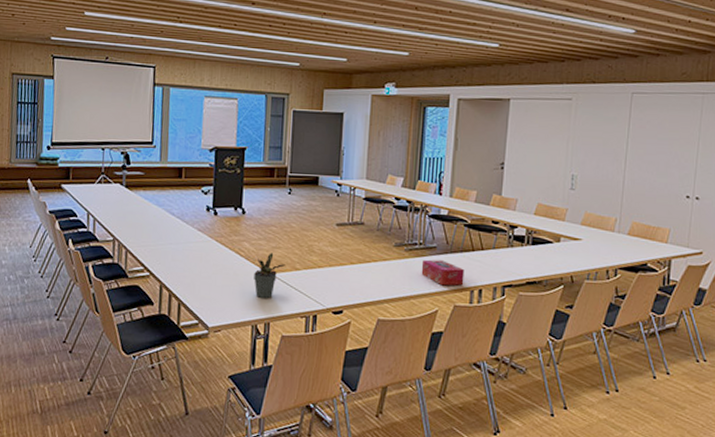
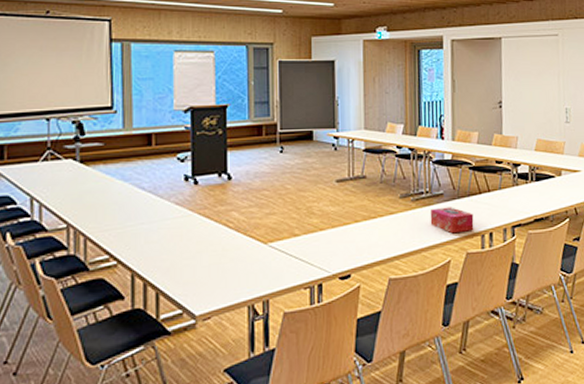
potted plant: present [254,253,285,298] -> none [247,220,282,273]

